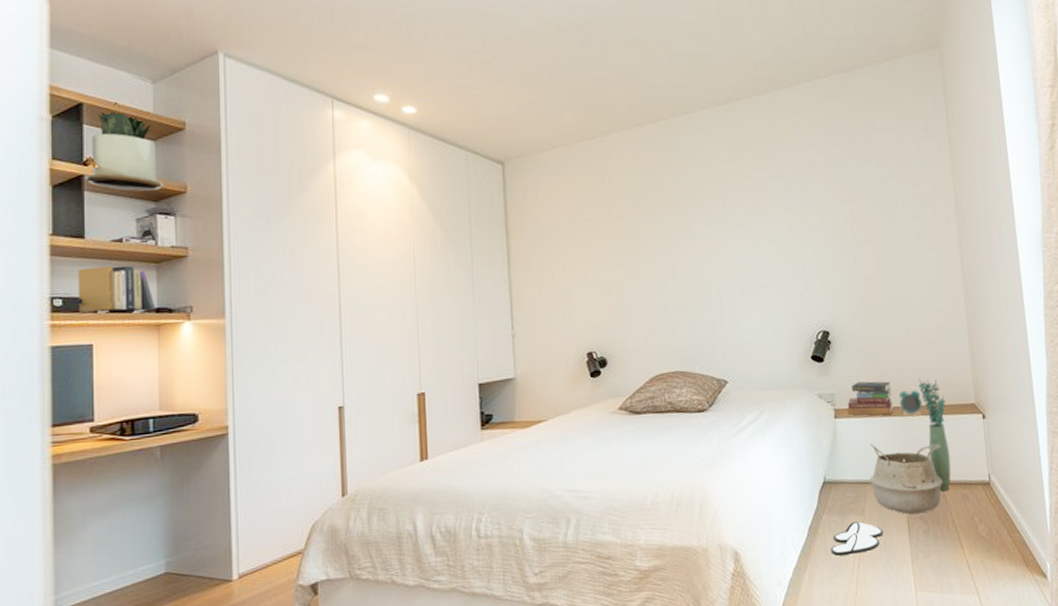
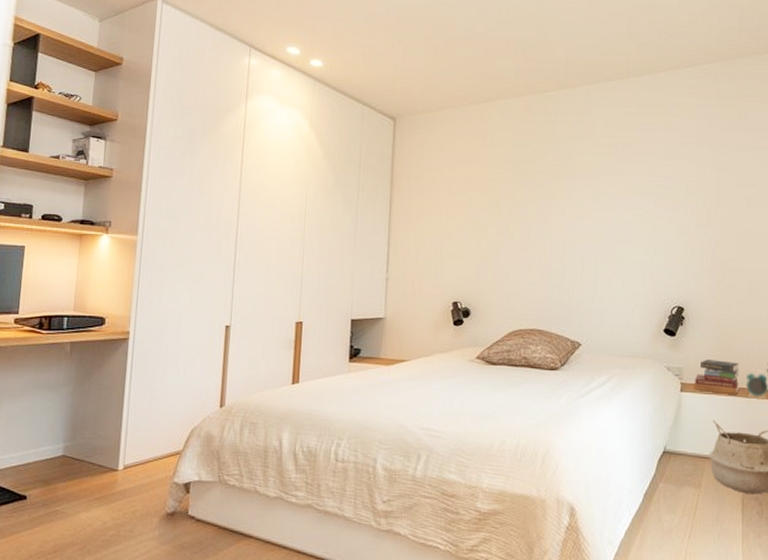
books: present [77,265,156,313] -> none [17,178,81,222]
planter: present [84,103,164,191] -> none [34,36,99,116]
slippers: present [831,521,883,556] -> none [664,494,717,525]

